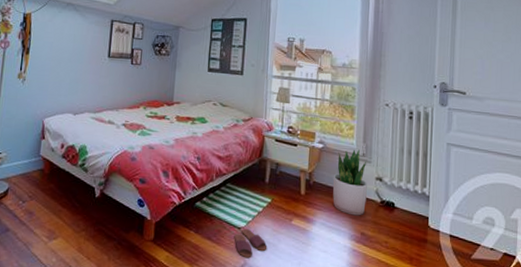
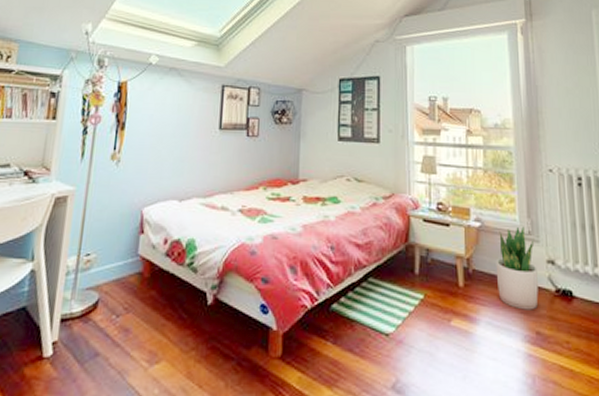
slippers: present [234,228,267,257] -> none [381,334,422,373]

